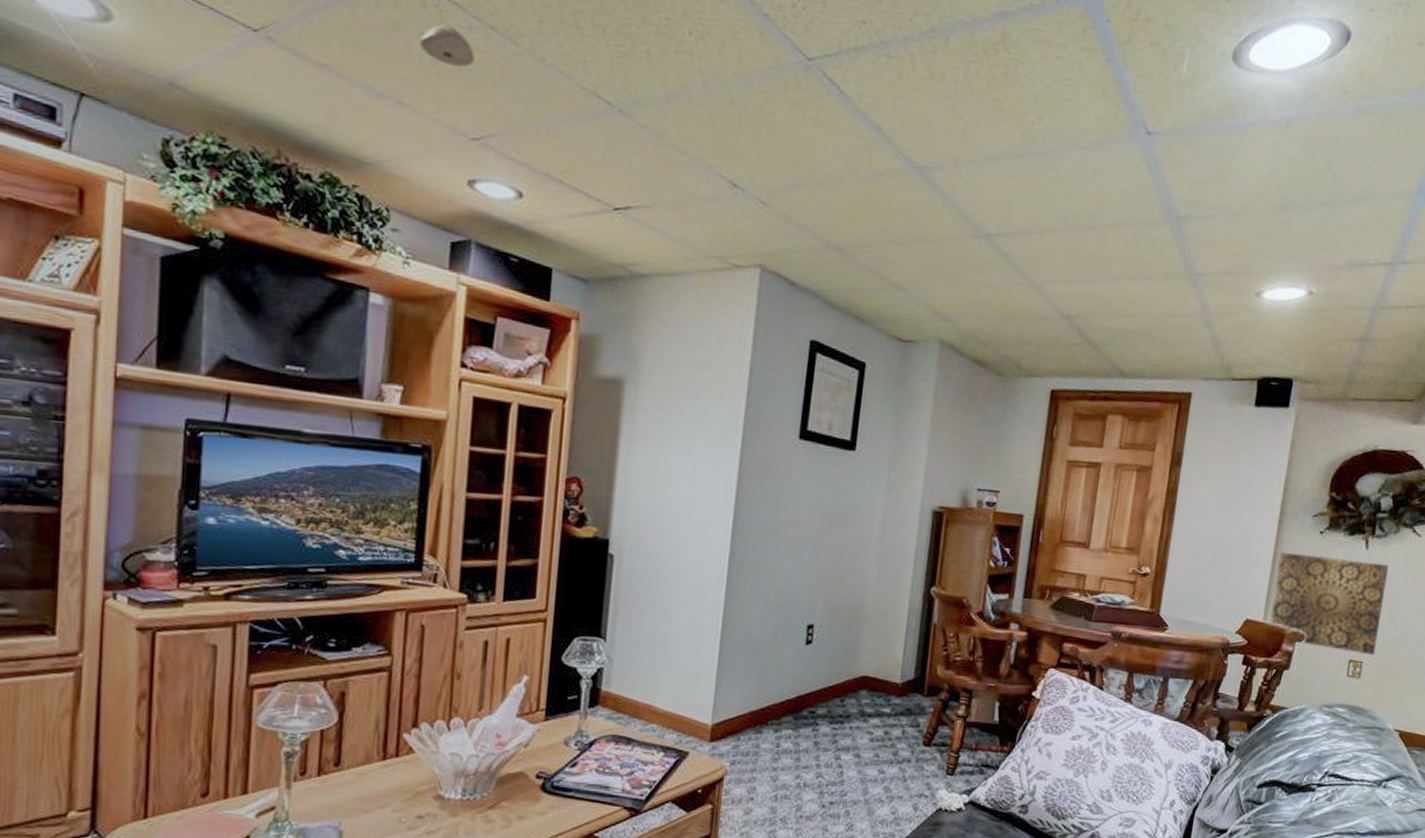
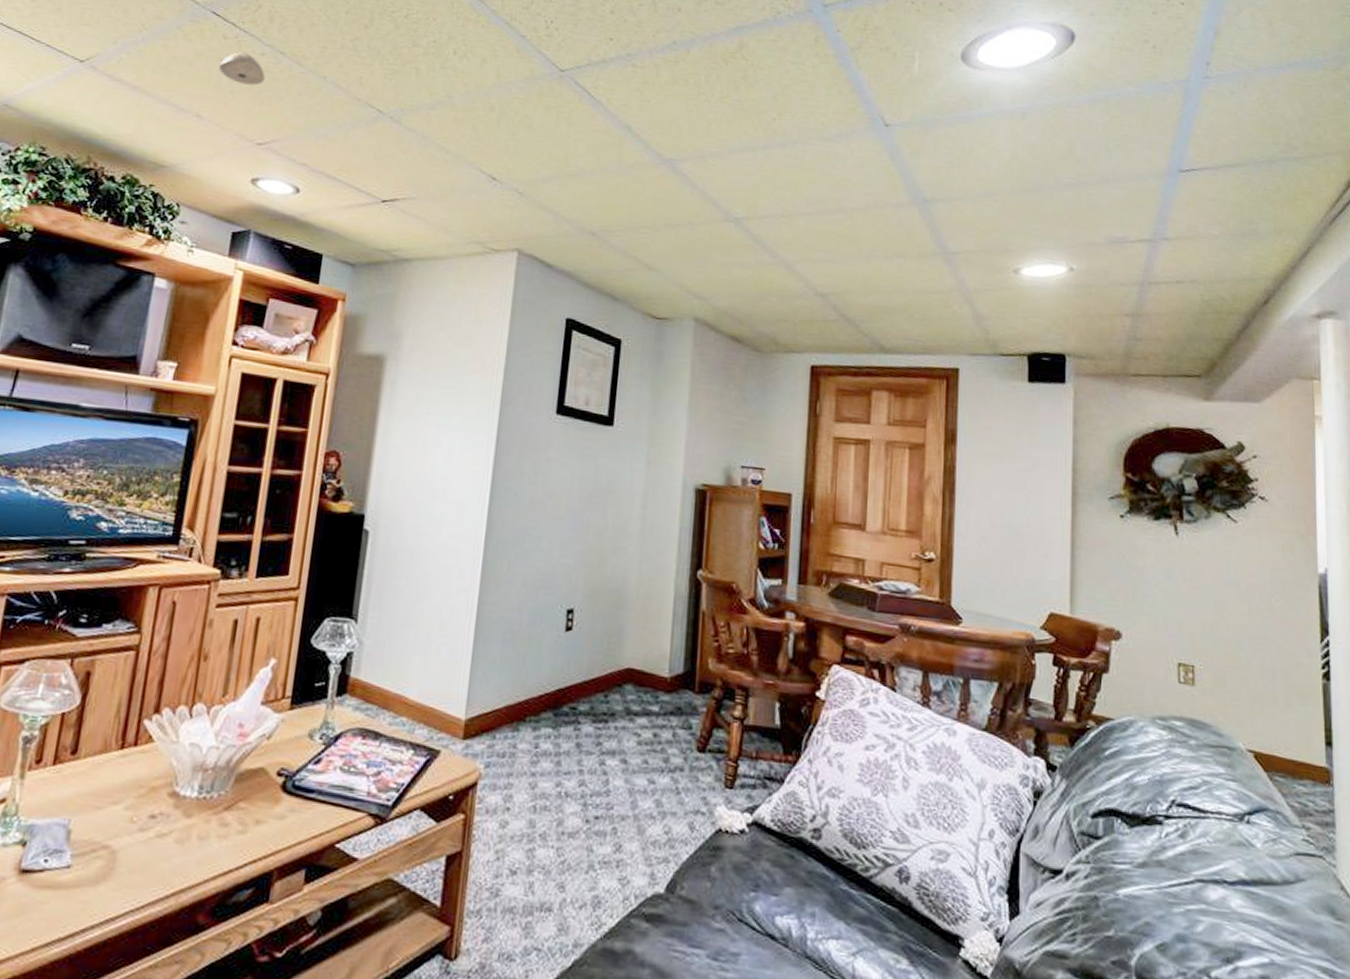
wall art: present [1269,553,1389,656] -> none [1078,538,1207,659]

